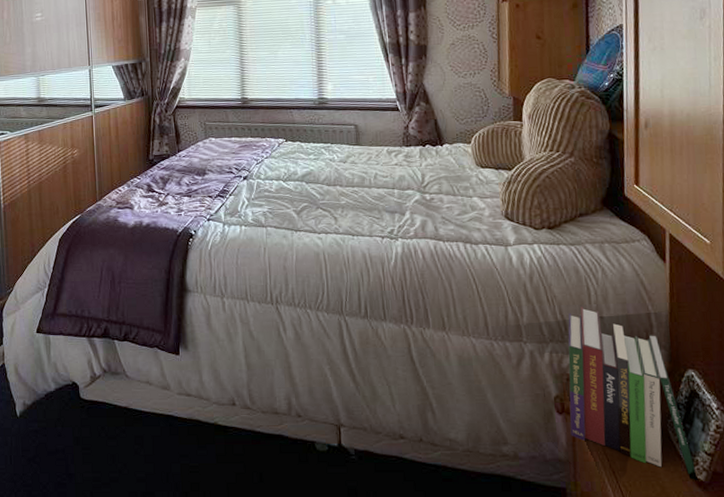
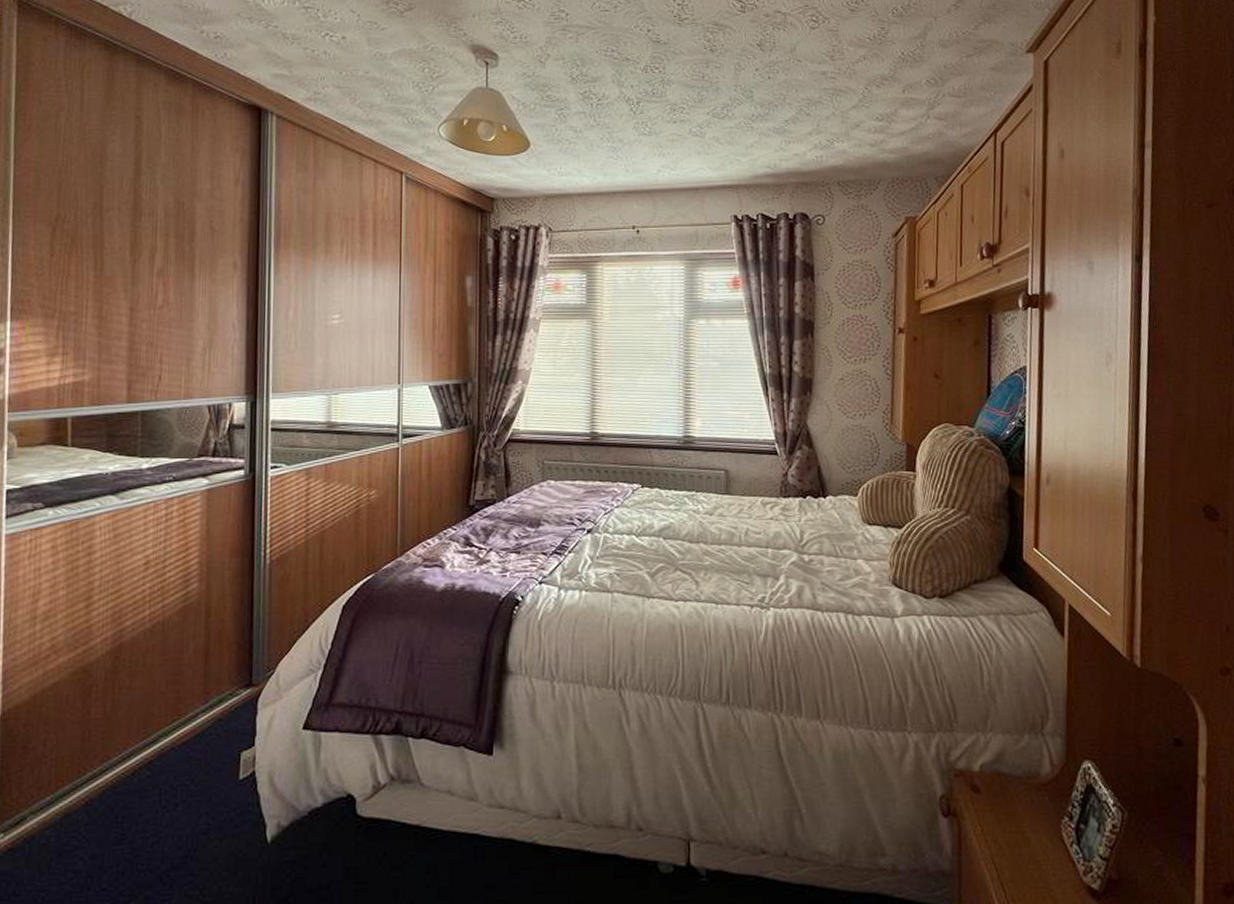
books: present [568,306,699,481] -> none [956,688,1093,891]

